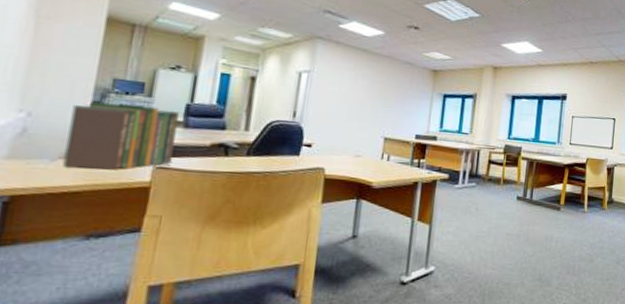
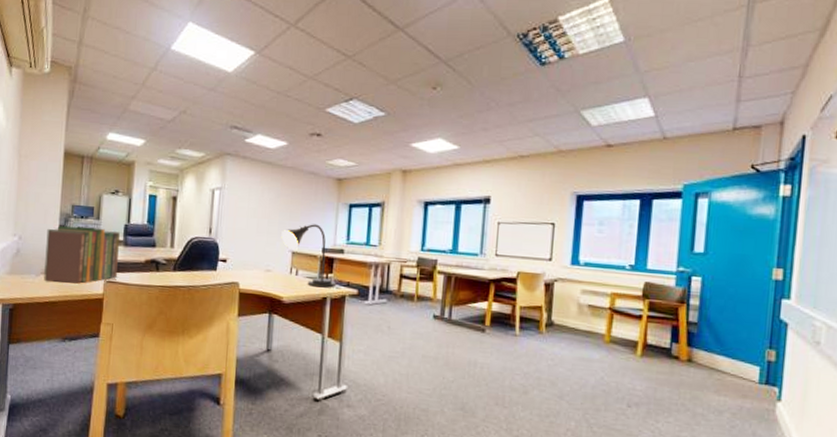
desk lamp: none [373,111,429,173] -> present [281,224,337,288]

